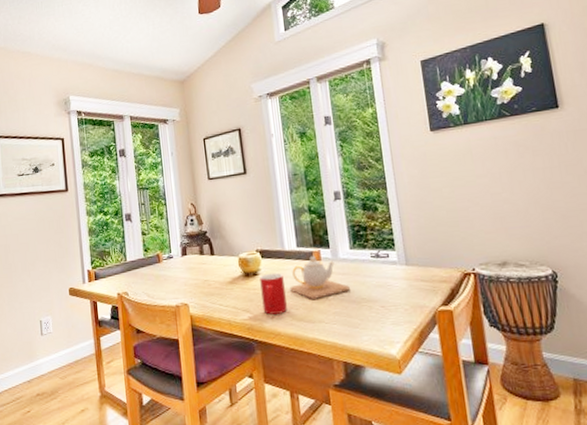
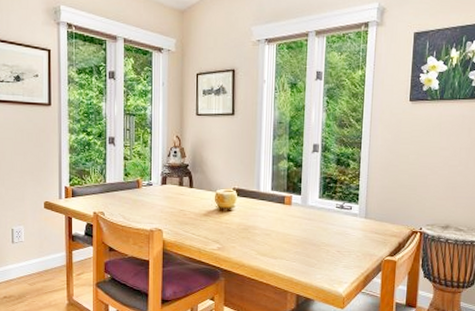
cup: present [260,272,287,315] -> none [232,210,255,248]
teapot: present [290,256,350,299] -> none [259,200,313,238]

